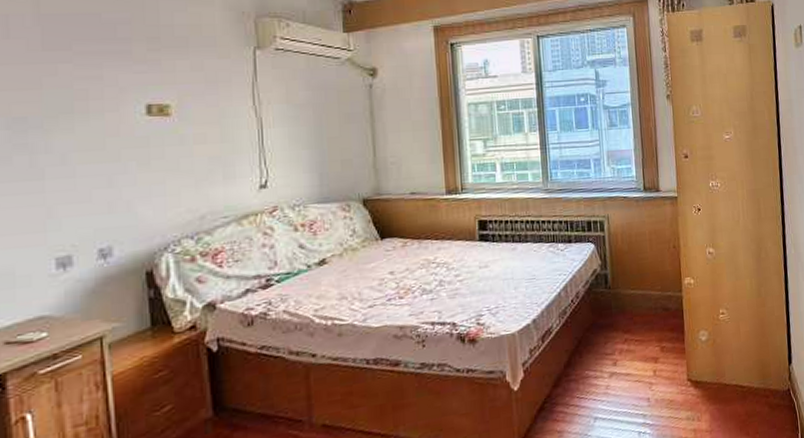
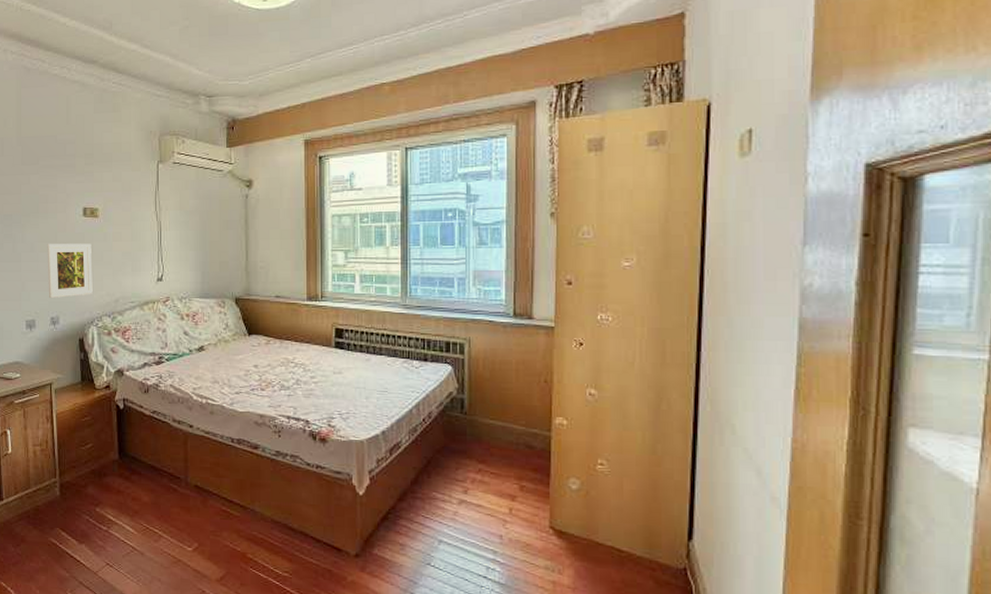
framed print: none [89,149,165,225] -> present [47,243,93,299]

